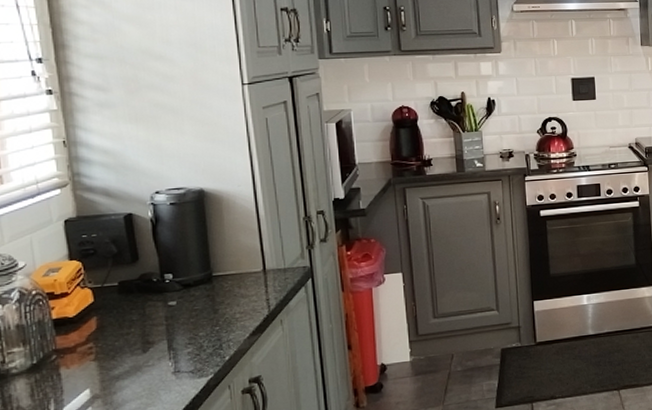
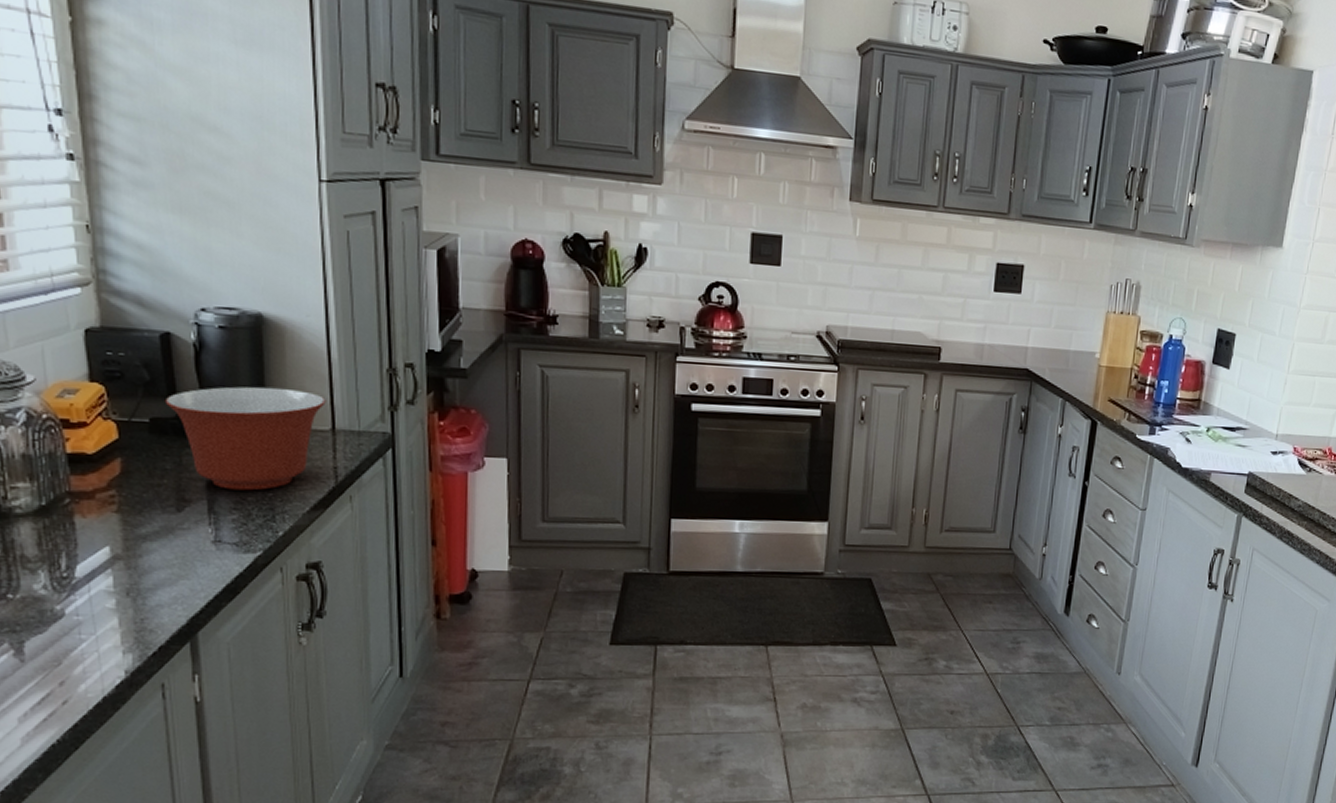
mixing bowl: none [130,243,258,329] -> present [164,386,326,491]

